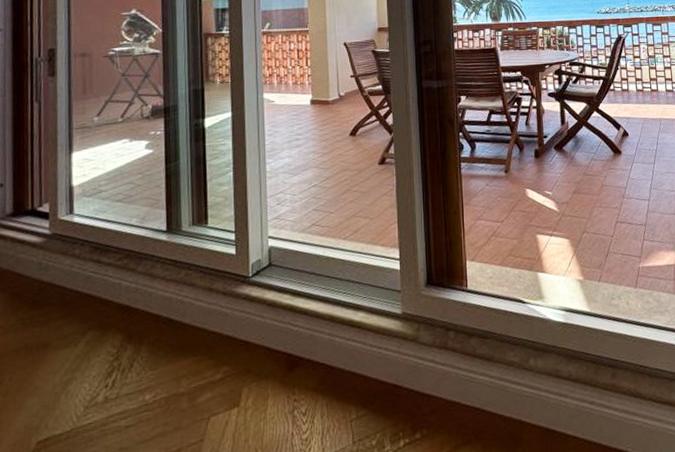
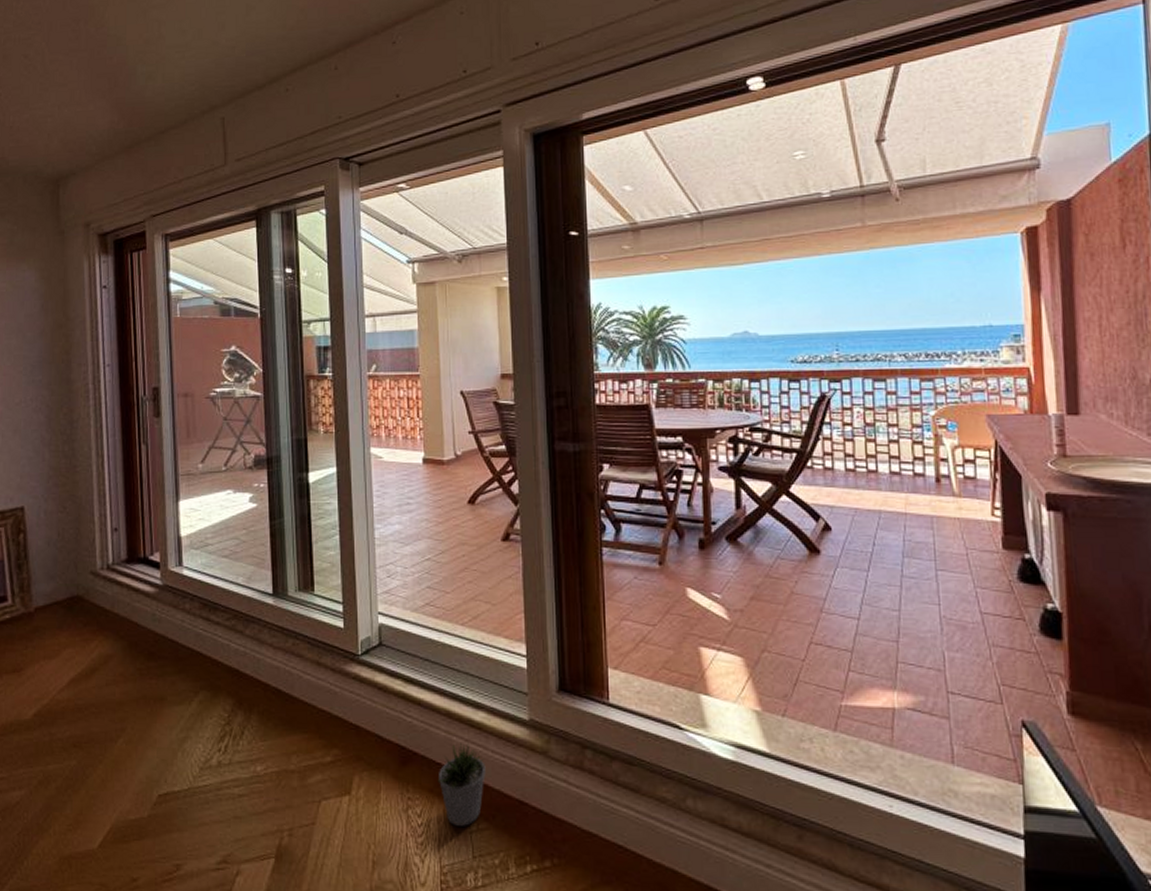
potted plant: none [321,340,364,417] -> present [437,742,486,826]

